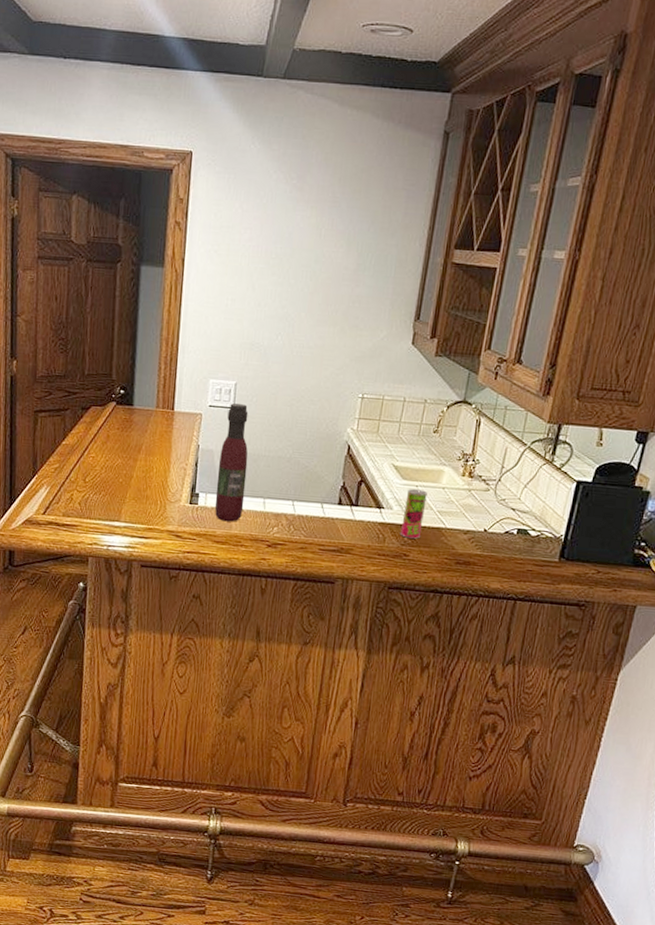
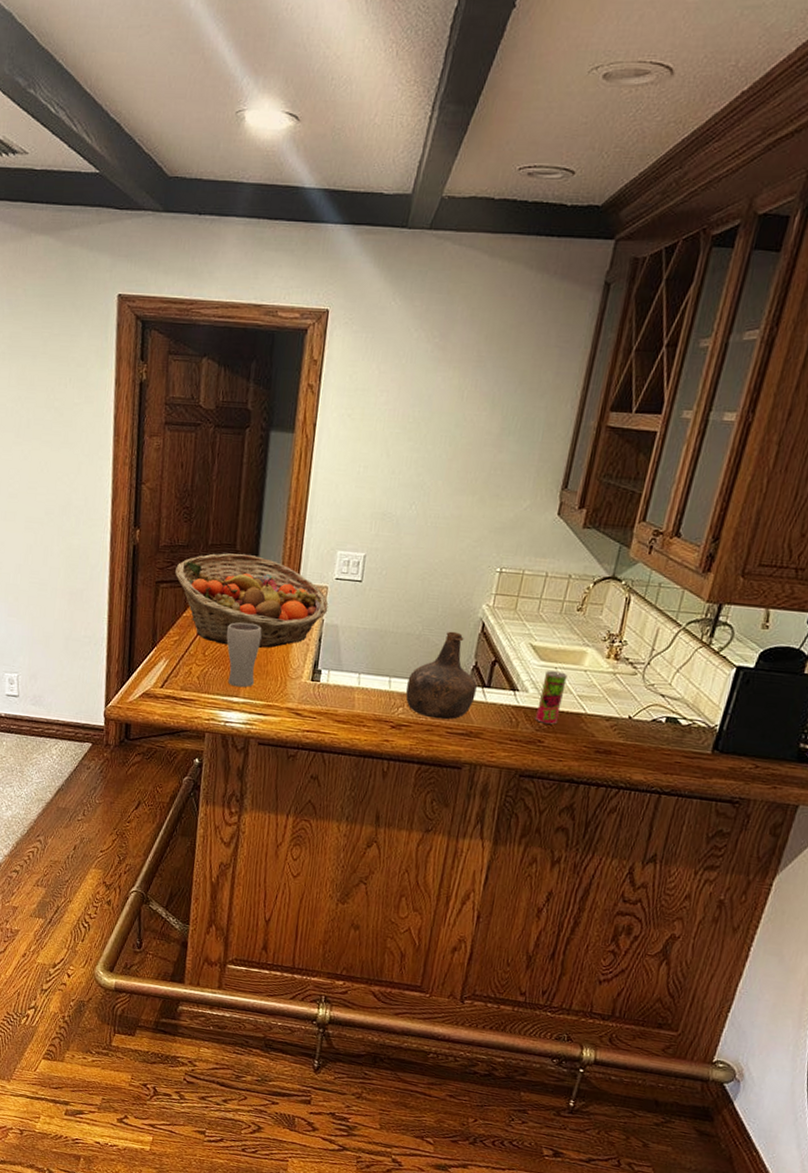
fruit basket: none [53,382,203,474] -> present [175,553,329,649]
drinking glass: none [105,449,141,512] -> present [226,622,262,688]
wine bottle: present [214,403,248,522] -> none [337,576,377,701]
bottle: none [280,454,345,538] -> present [405,631,477,720]

